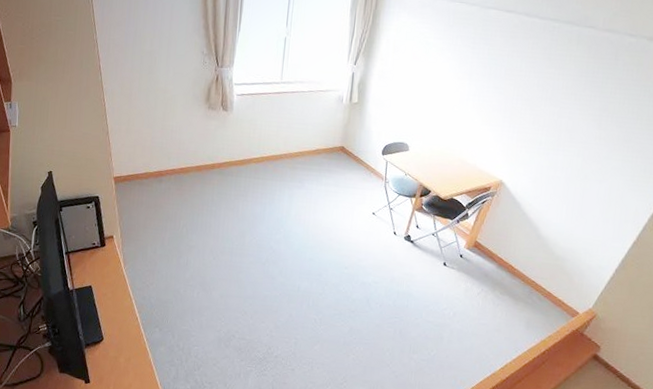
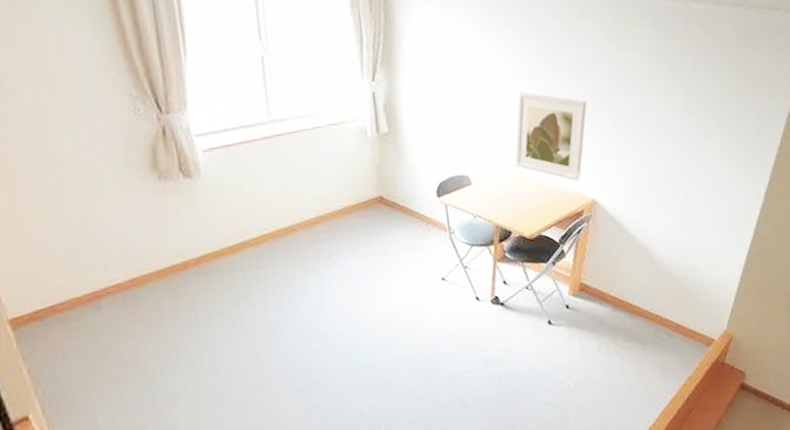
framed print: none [445,88,513,164] -> present [515,92,587,181]

